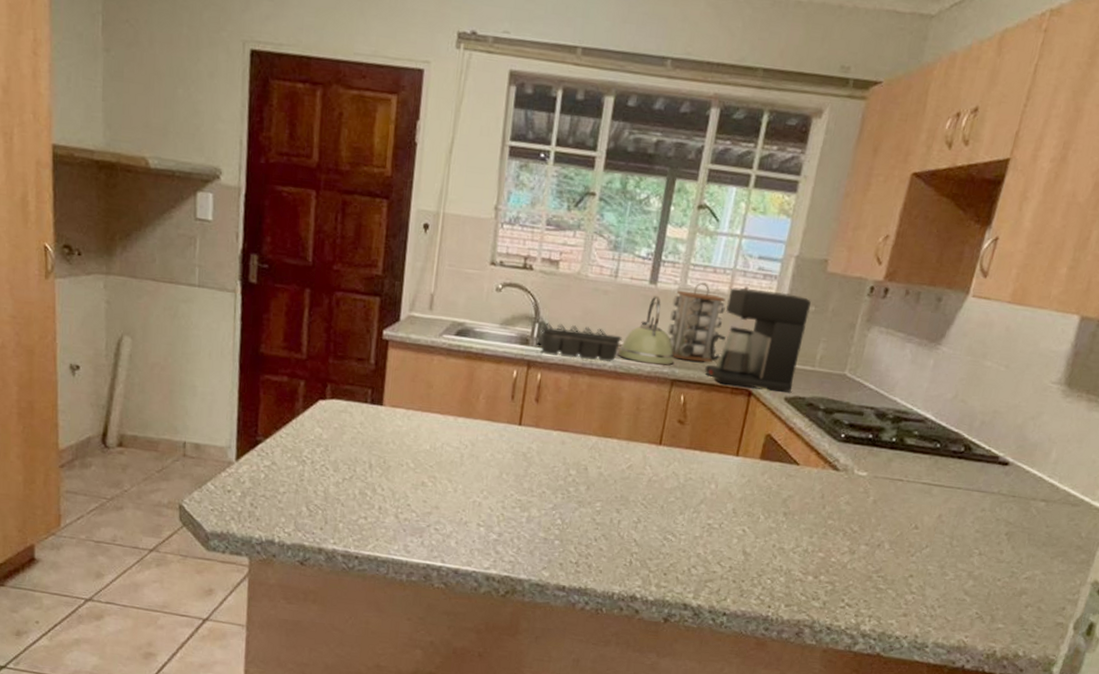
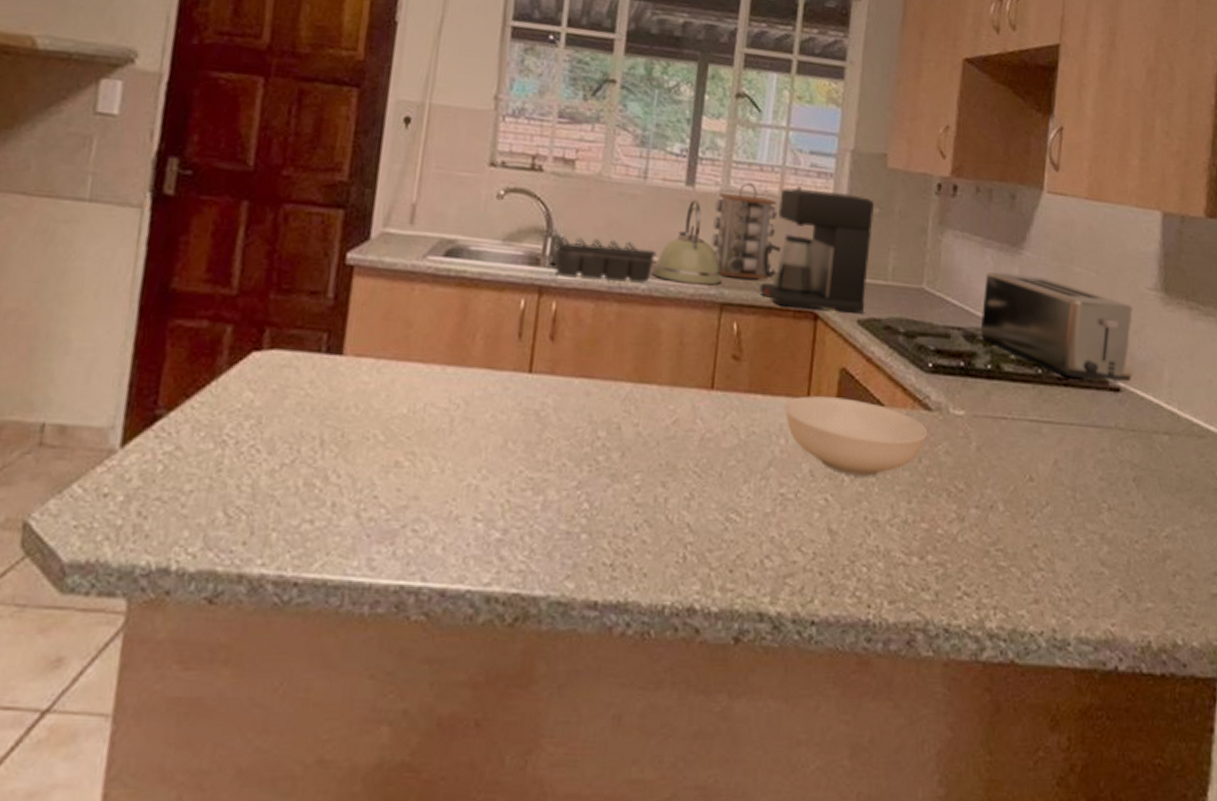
bowl: none [717,454,834,516] -> present [784,396,928,476]
toaster: none [890,363,1035,459] -> present [980,271,1135,383]

